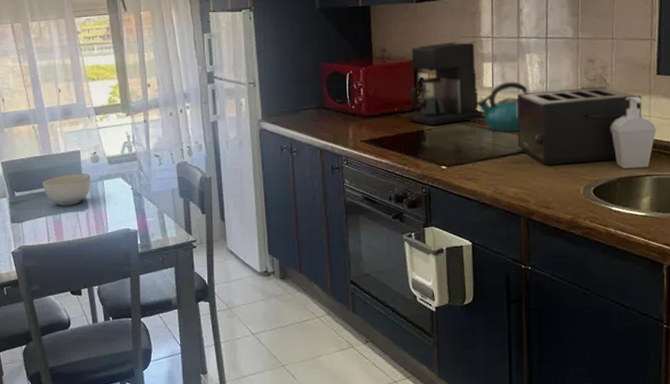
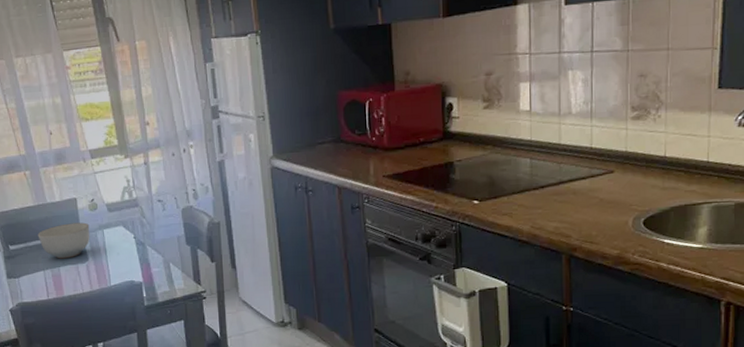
coffee maker: present [408,41,484,125] -> none [435,60,520,156]
kettle: present [477,81,530,133] -> none [513,102,573,161]
toaster: present [517,86,642,165] -> none [558,104,700,196]
soap bottle: present [610,96,656,168] -> none [663,114,716,196]

